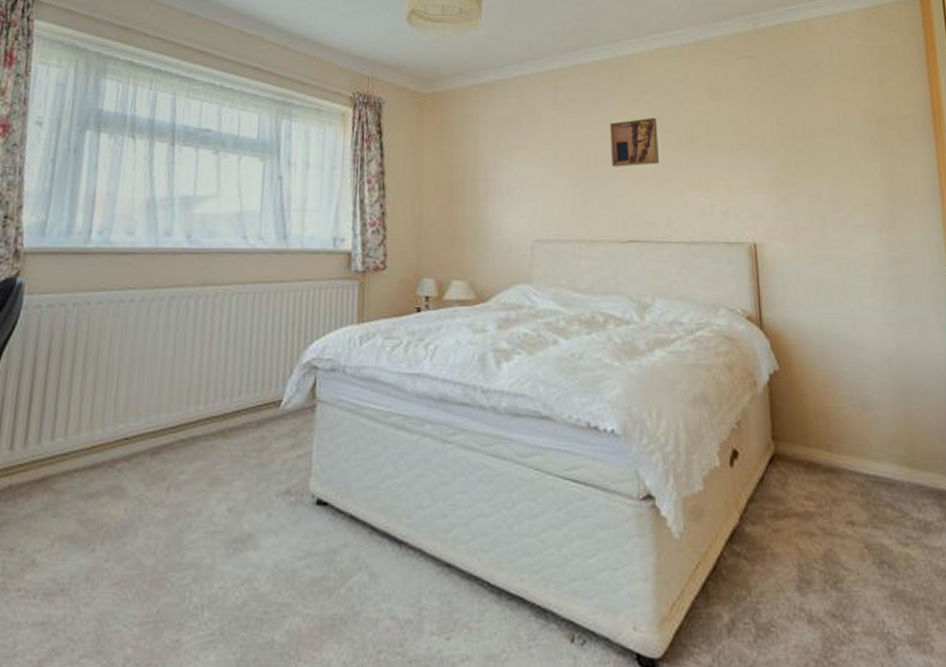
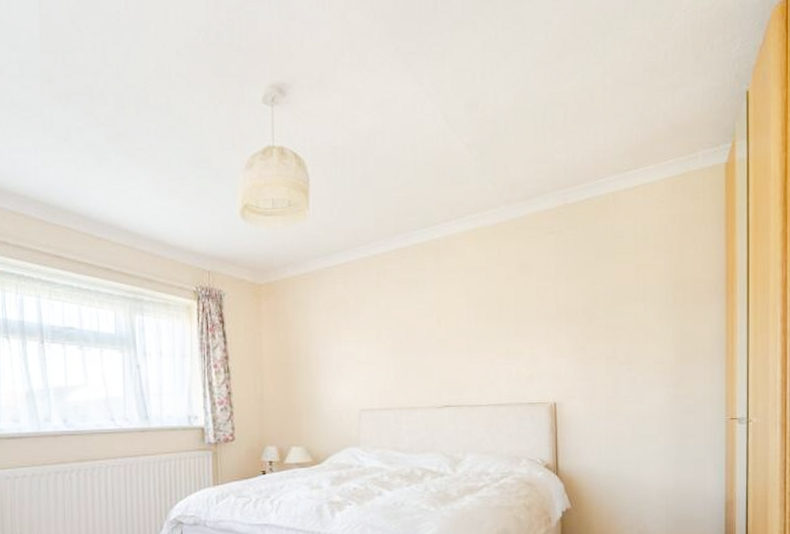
wall art: present [609,117,659,167] -> none [427,294,472,341]

